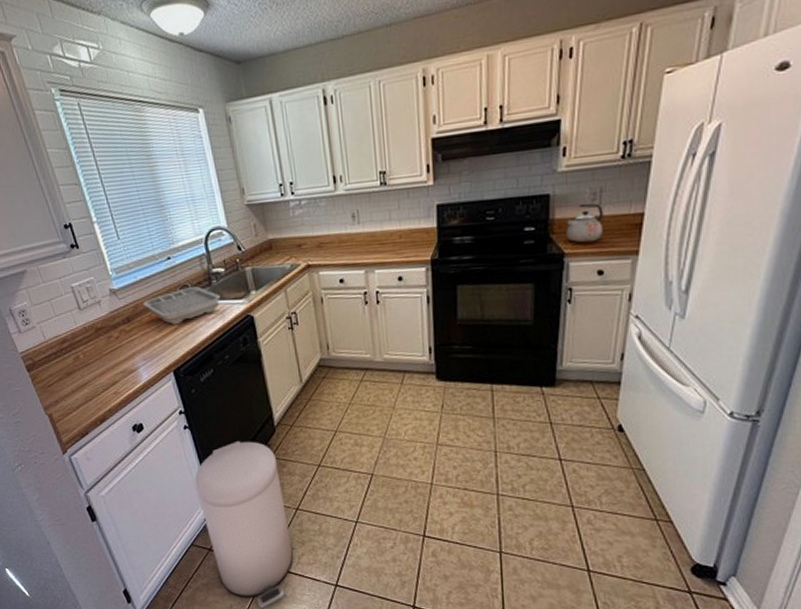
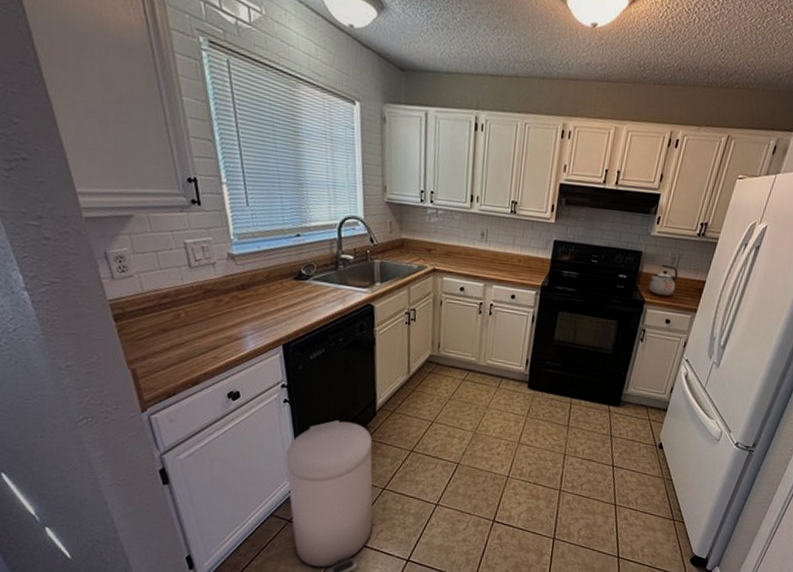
dish rack: present [142,286,221,325] -> none [262,267,345,301]

